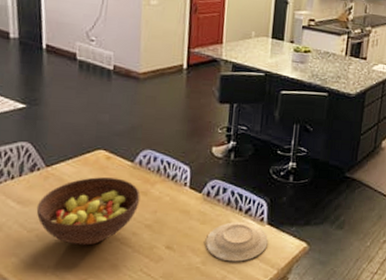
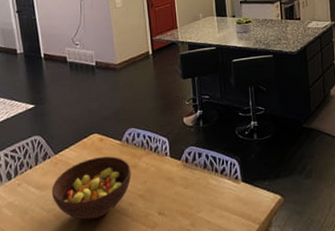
plate: present [206,222,268,262] -> none [191,182,246,221]

